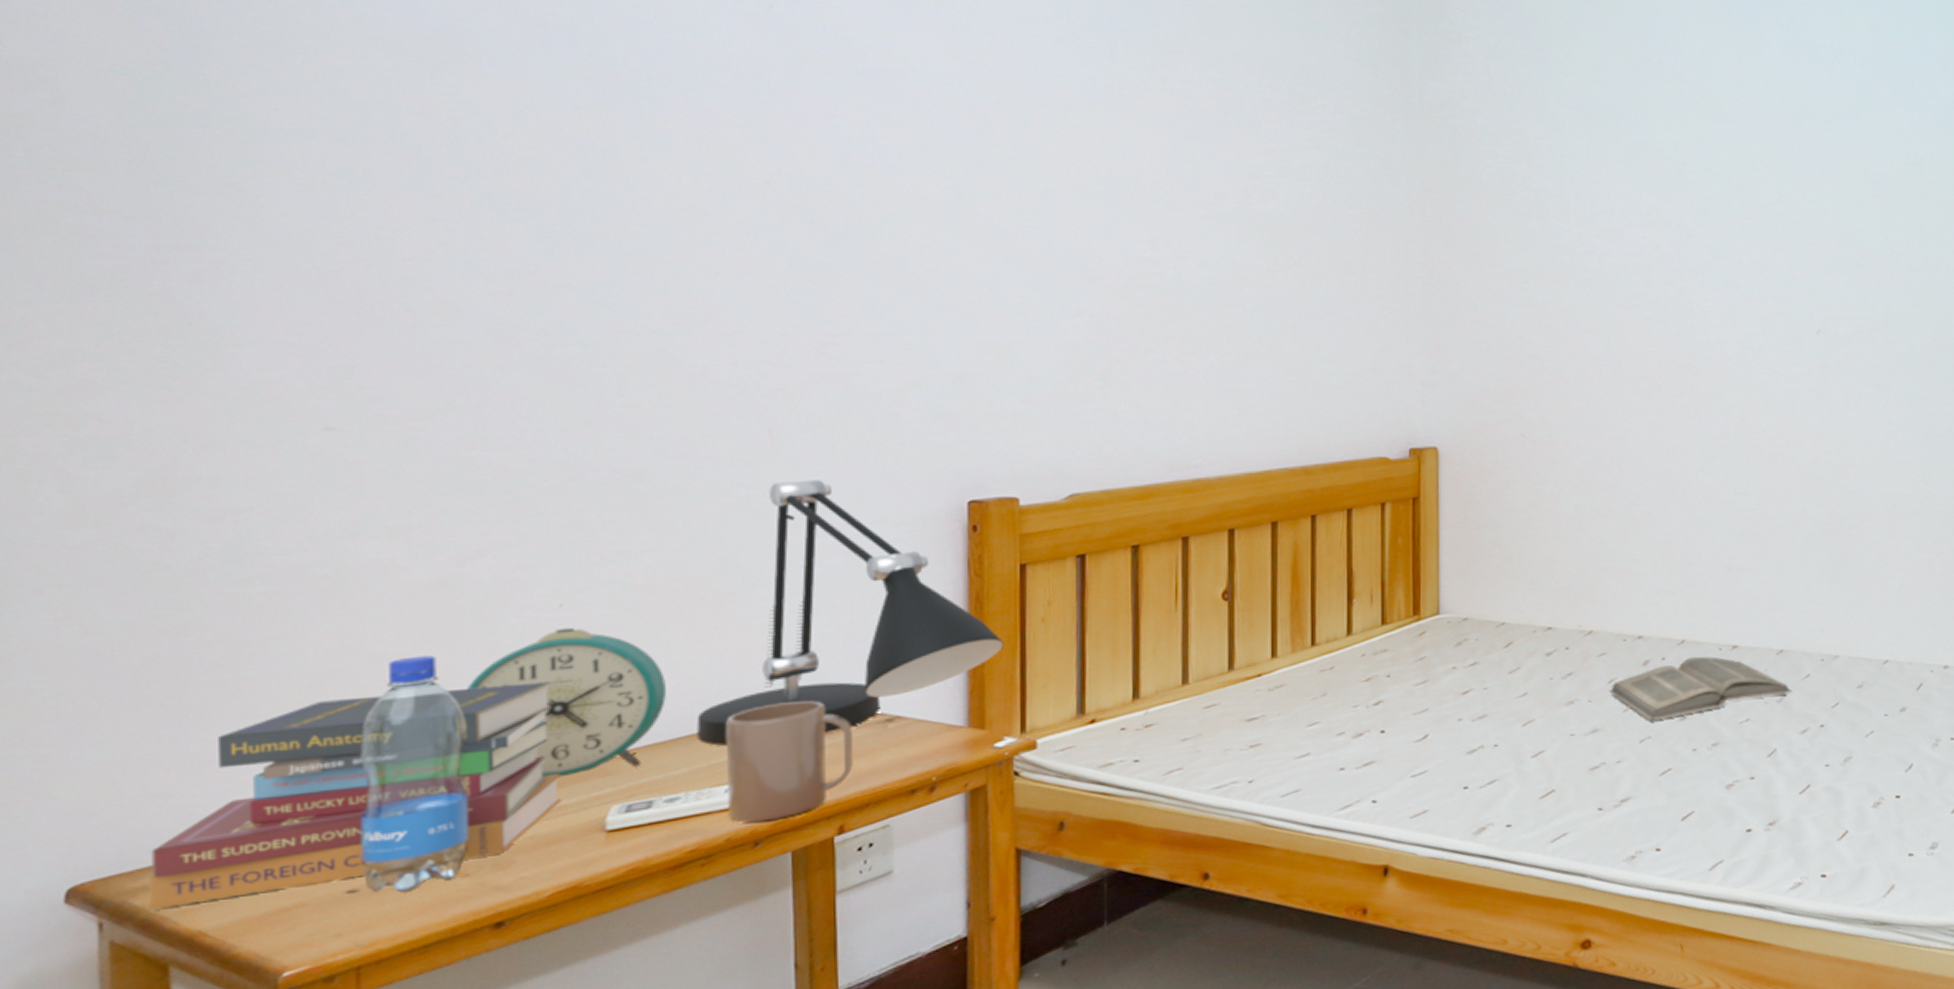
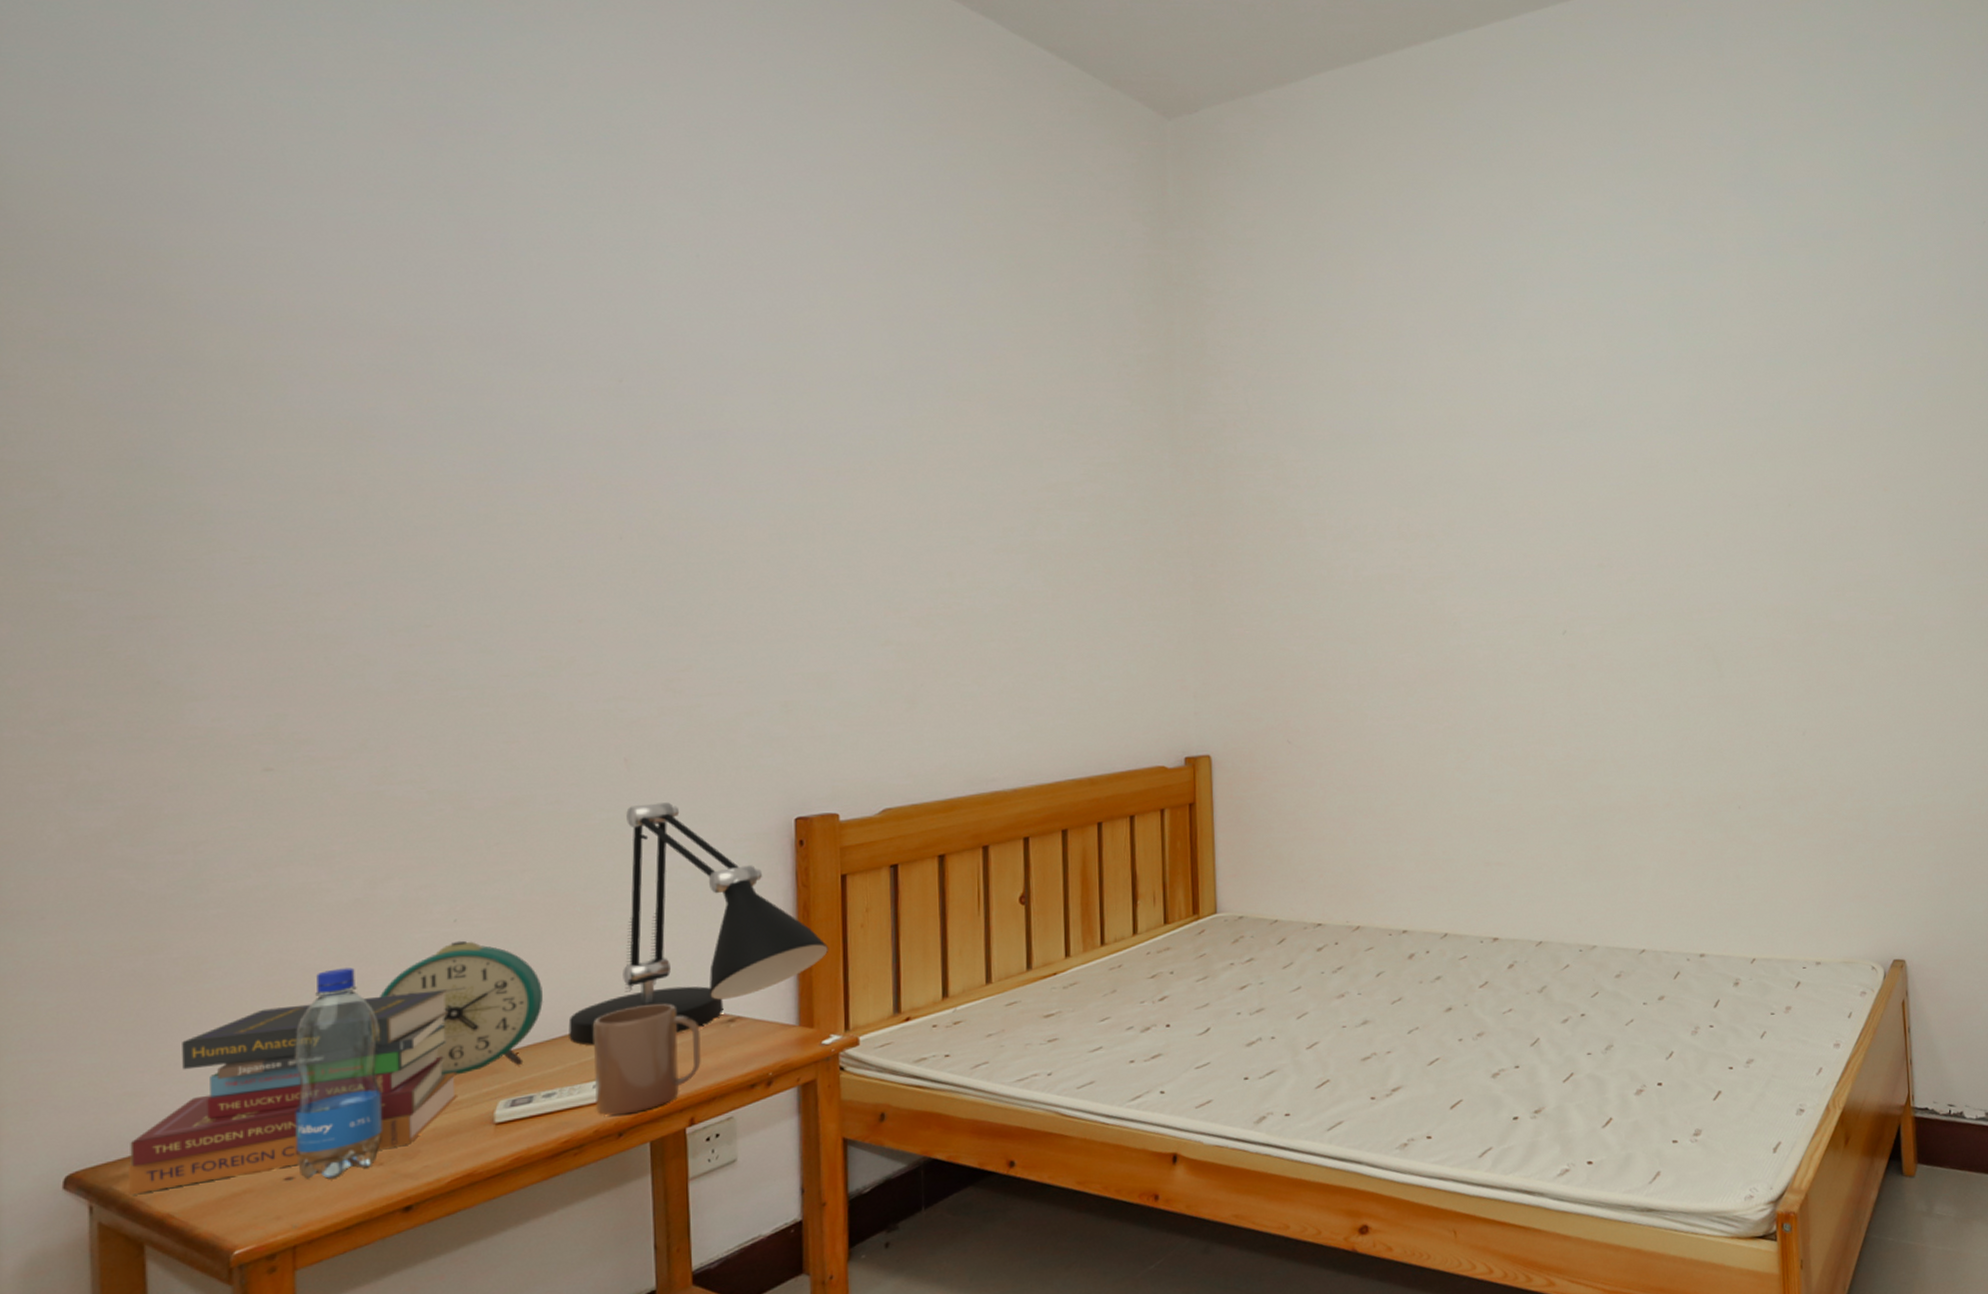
book: present [1609,656,1793,721] -> none [1377,949,1553,1013]

